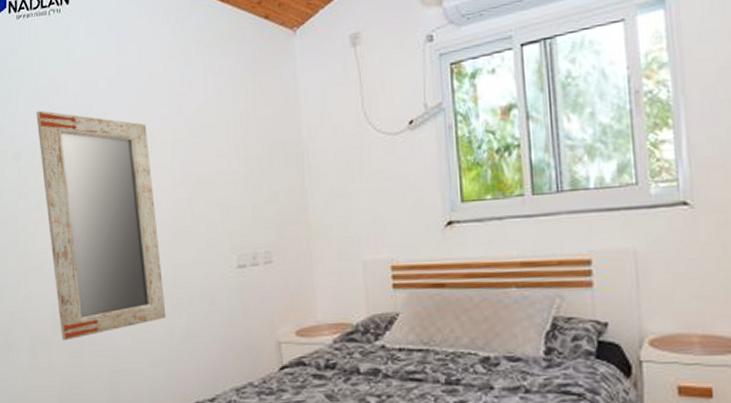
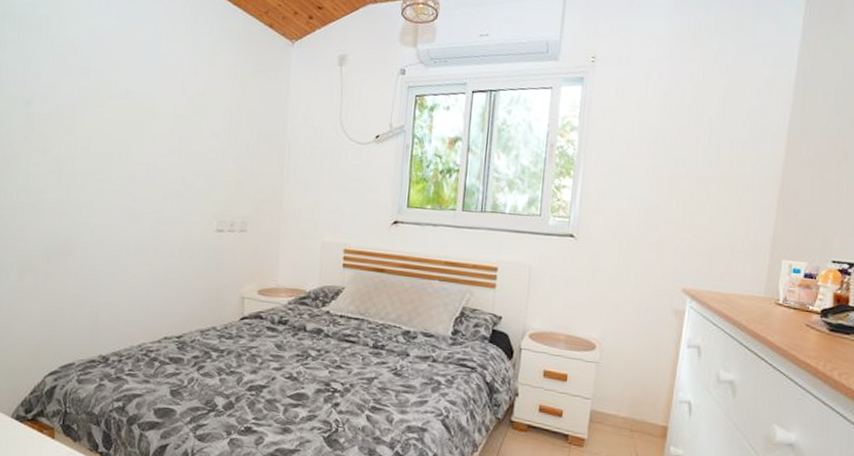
home mirror: present [36,110,166,341] -> none [49,65,152,271]

